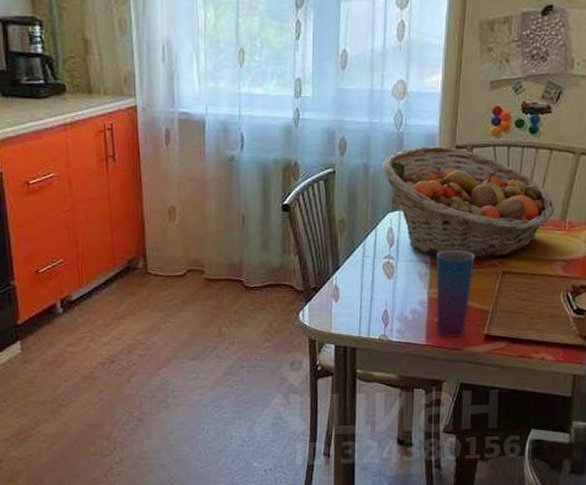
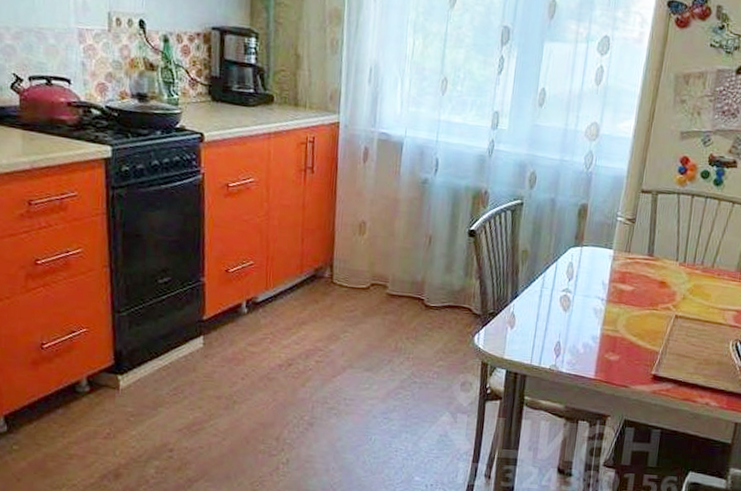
fruit basket: present [382,146,554,259] -> none [568,187,732,302]
cup: present [435,250,475,337] -> none [605,289,650,375]

